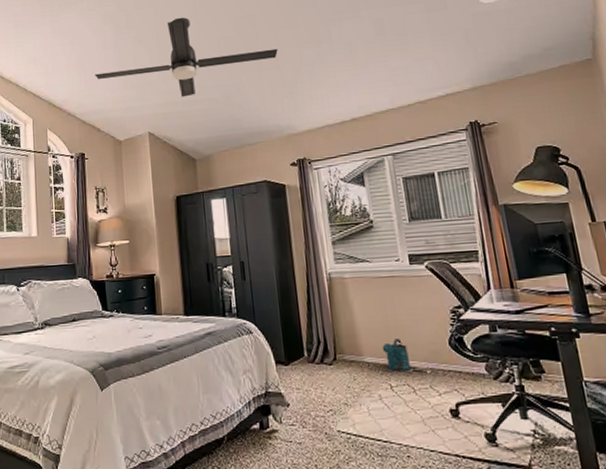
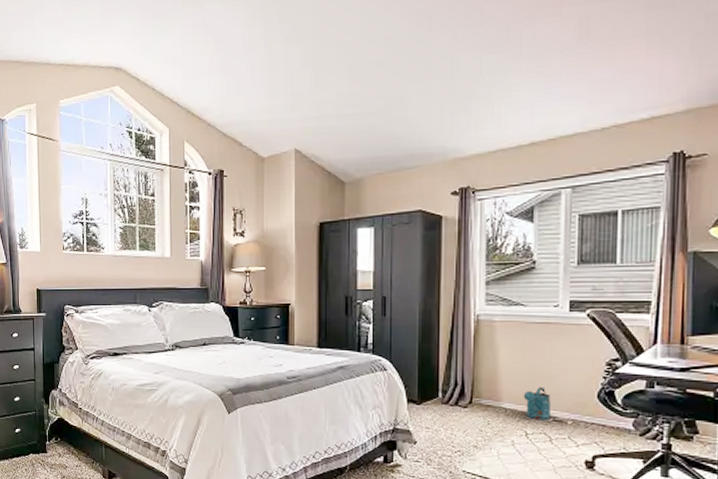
electric fan: present [95,17,278,97] -> none [239,10,454,110]

